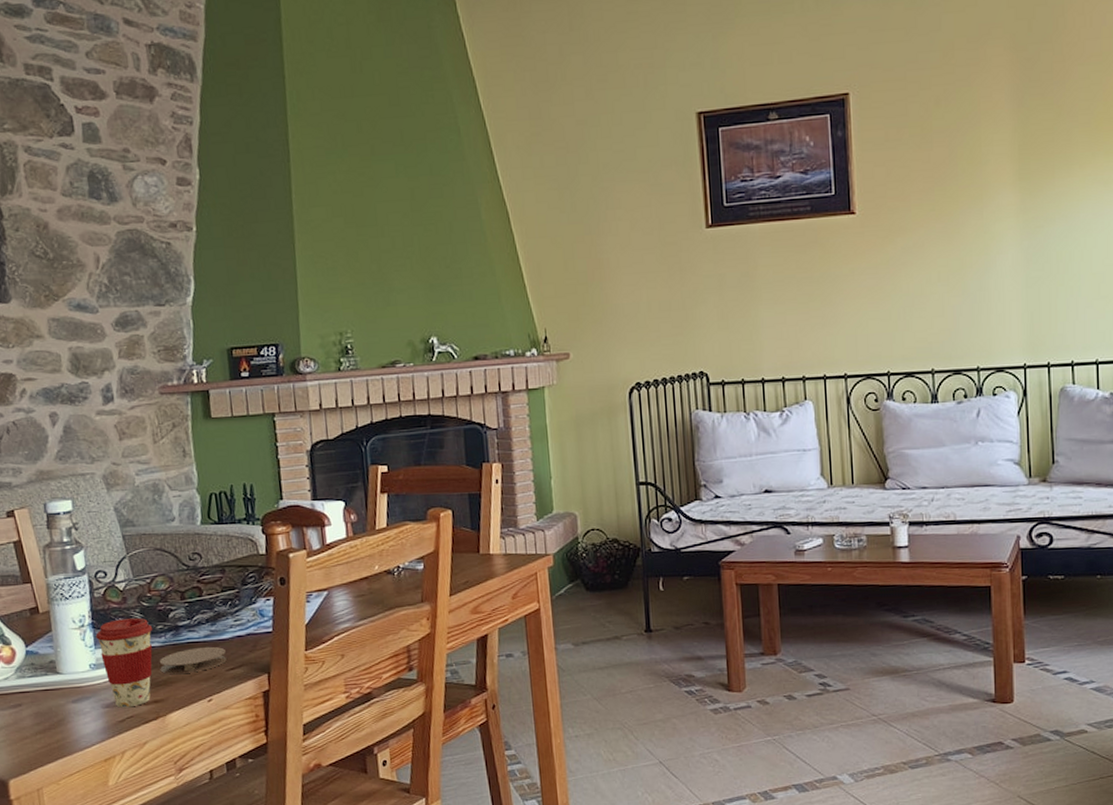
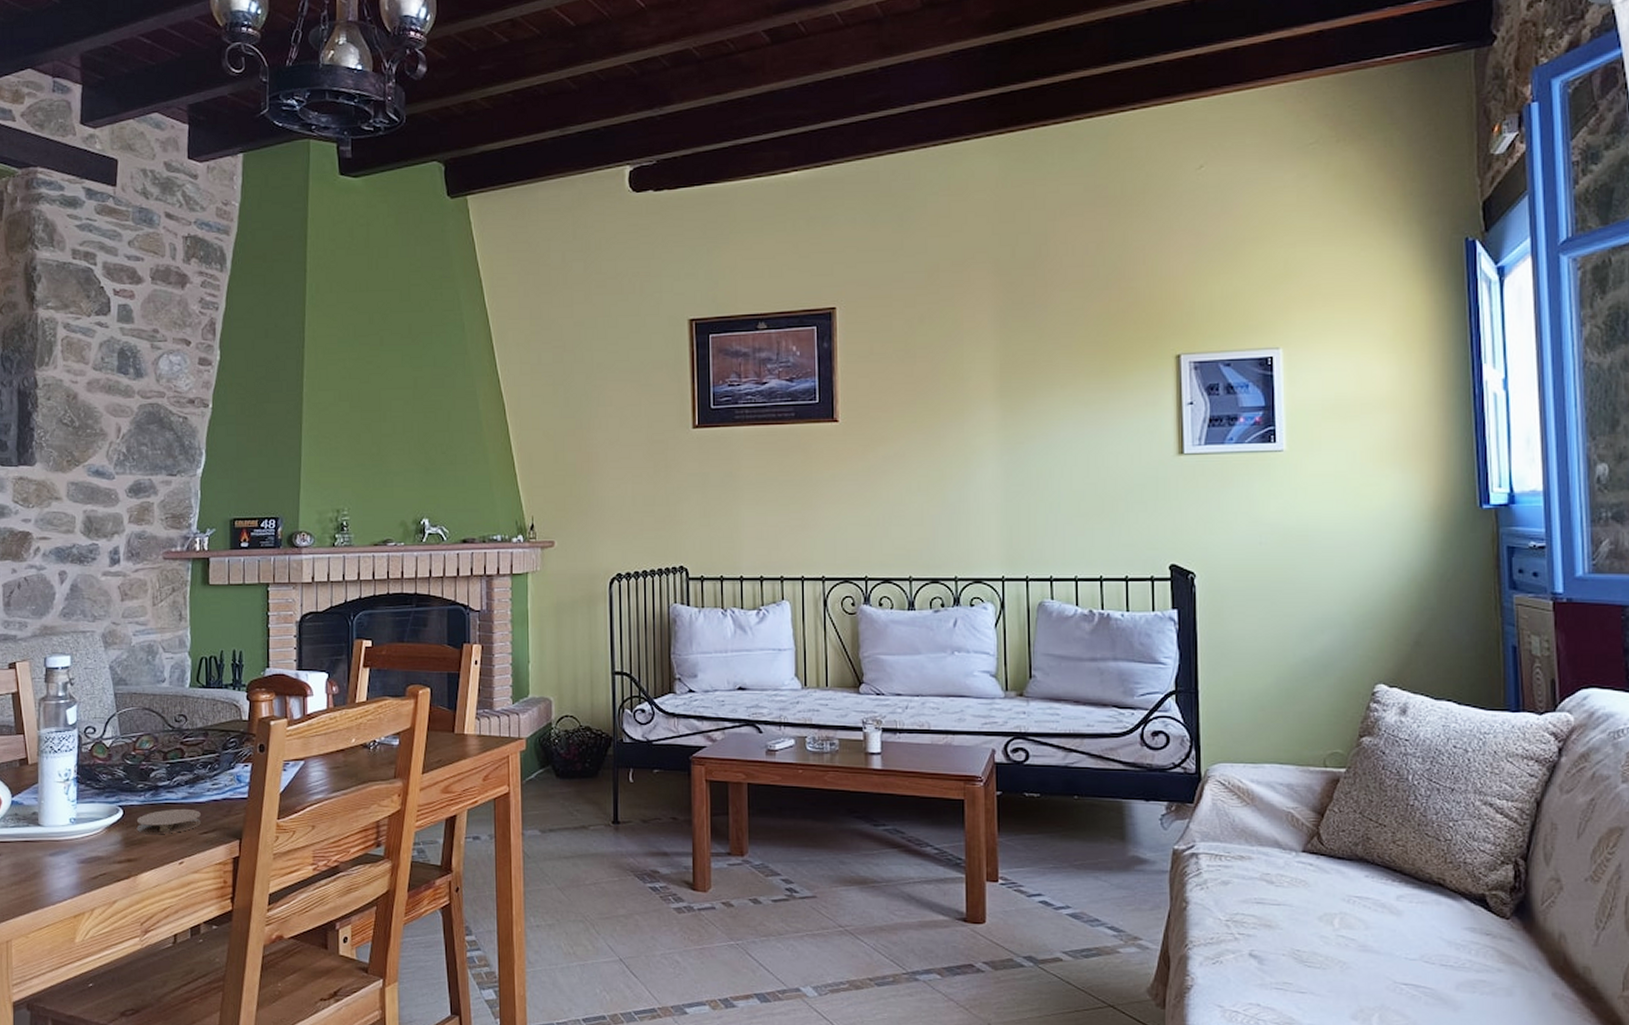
coffee cup: present [95,617,153,708] -> none [79,775,134,865]

